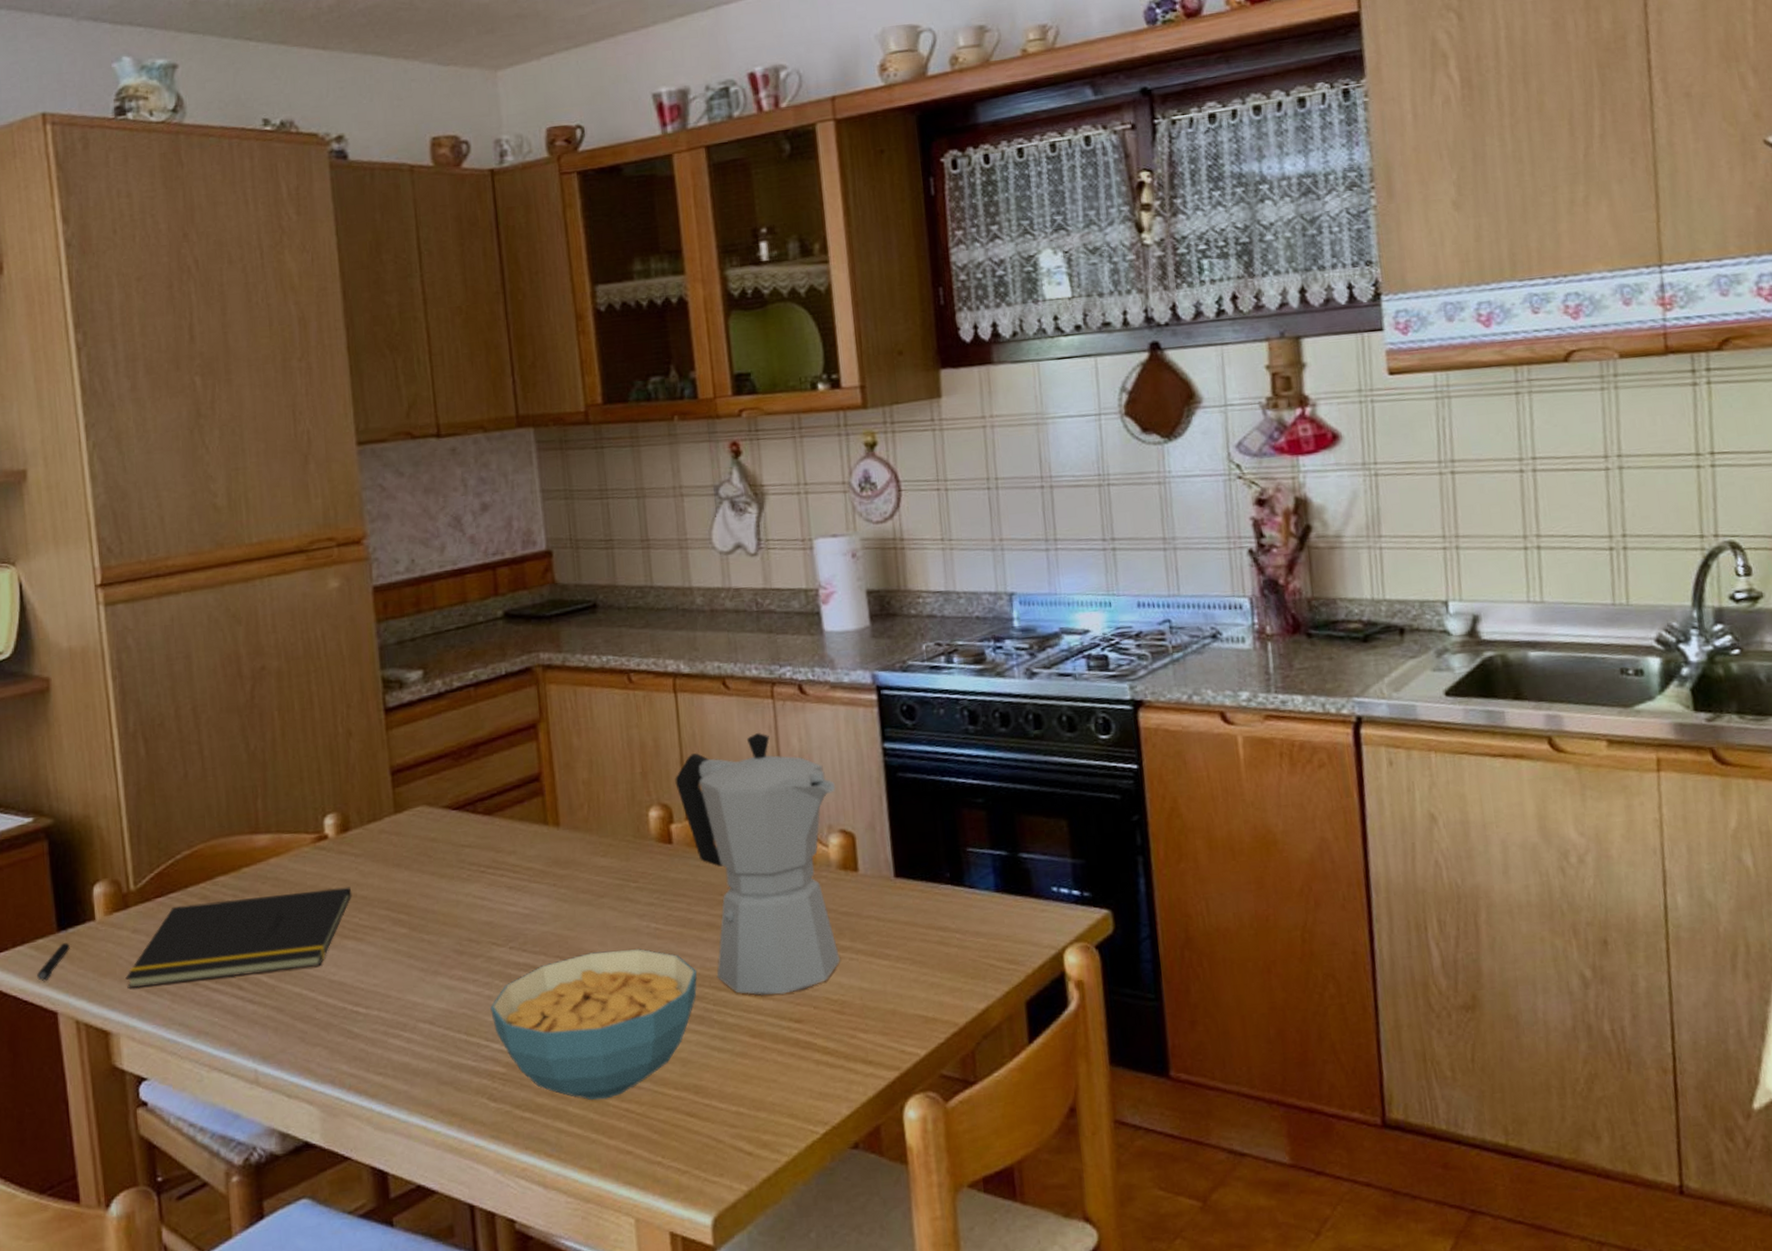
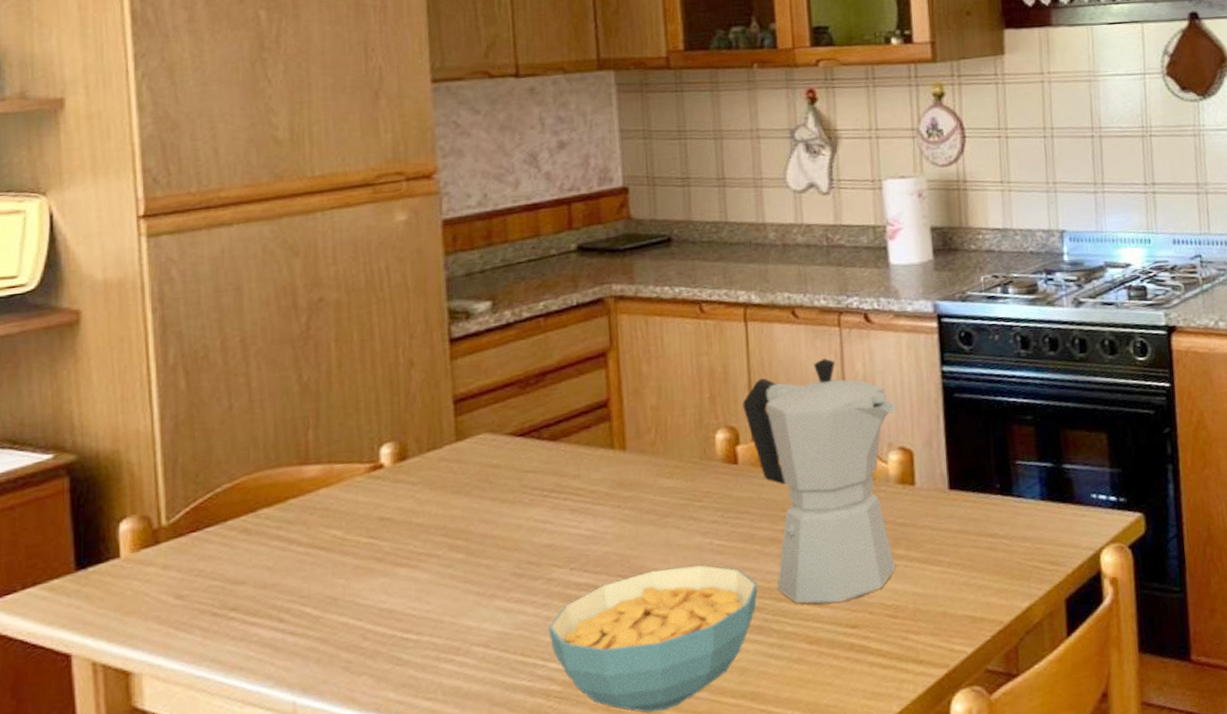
pen: present [37,943,70,982] -> none [49,582,89,624]
notepad: present [125,887,352,989] -> none [152,515,407,627]

